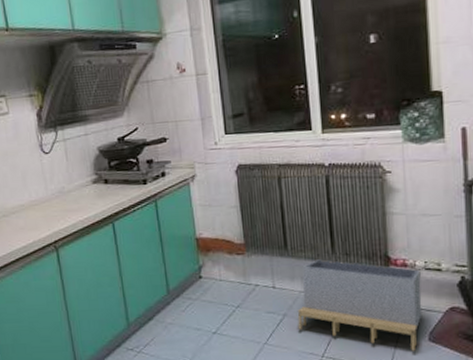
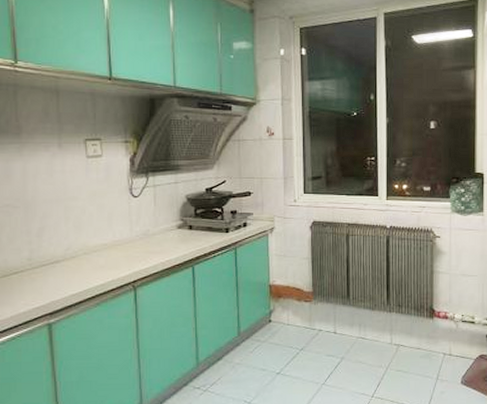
storage bin: present [297,259,422,351] -> none [353,309,458,393]

